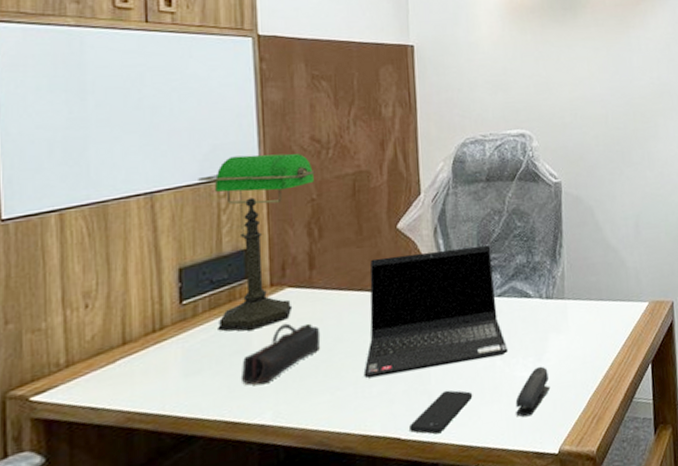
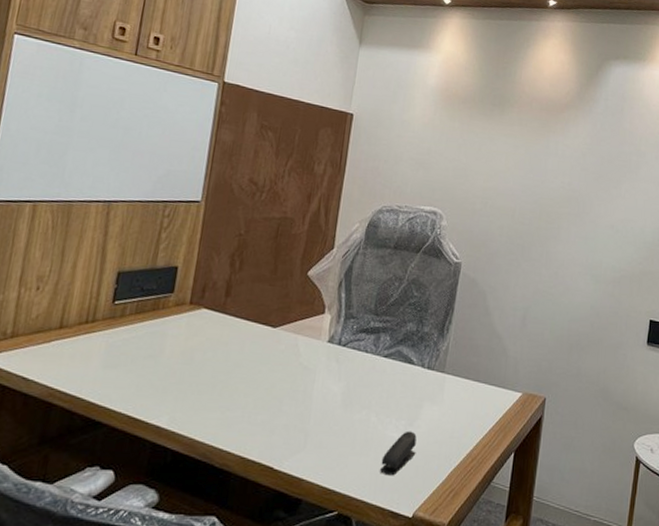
desk lamp: present [198,153,315,331] -> none [139,183,247,340]
pencil case: present [240,323,321,386] -> none [148,340,224,391]
laptop computer: present [363,246,509,379] -> none [252,298,386,412]
smartphone: present [410,390,473,434] -> none [283,433,345,472]

